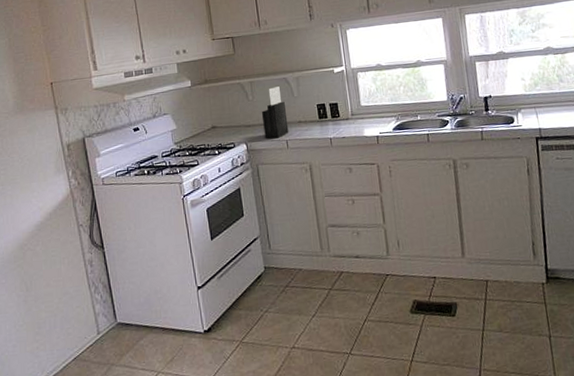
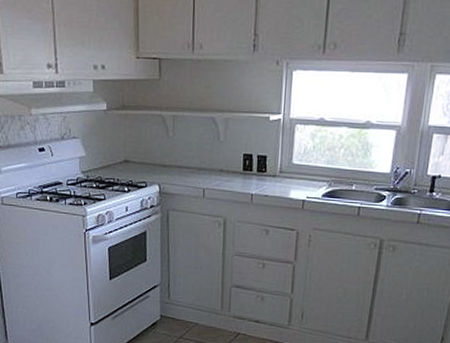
knife block: present [261,86,289,139] -> none [180,126,209,185]

